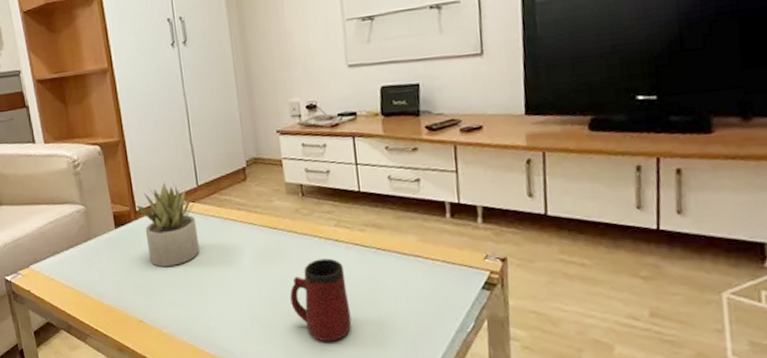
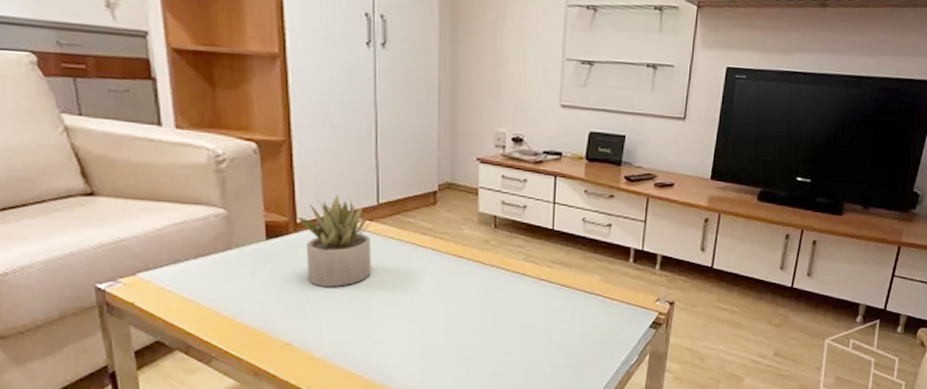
mug: present [290,258,352,342] -> none [467,291,527,371]

